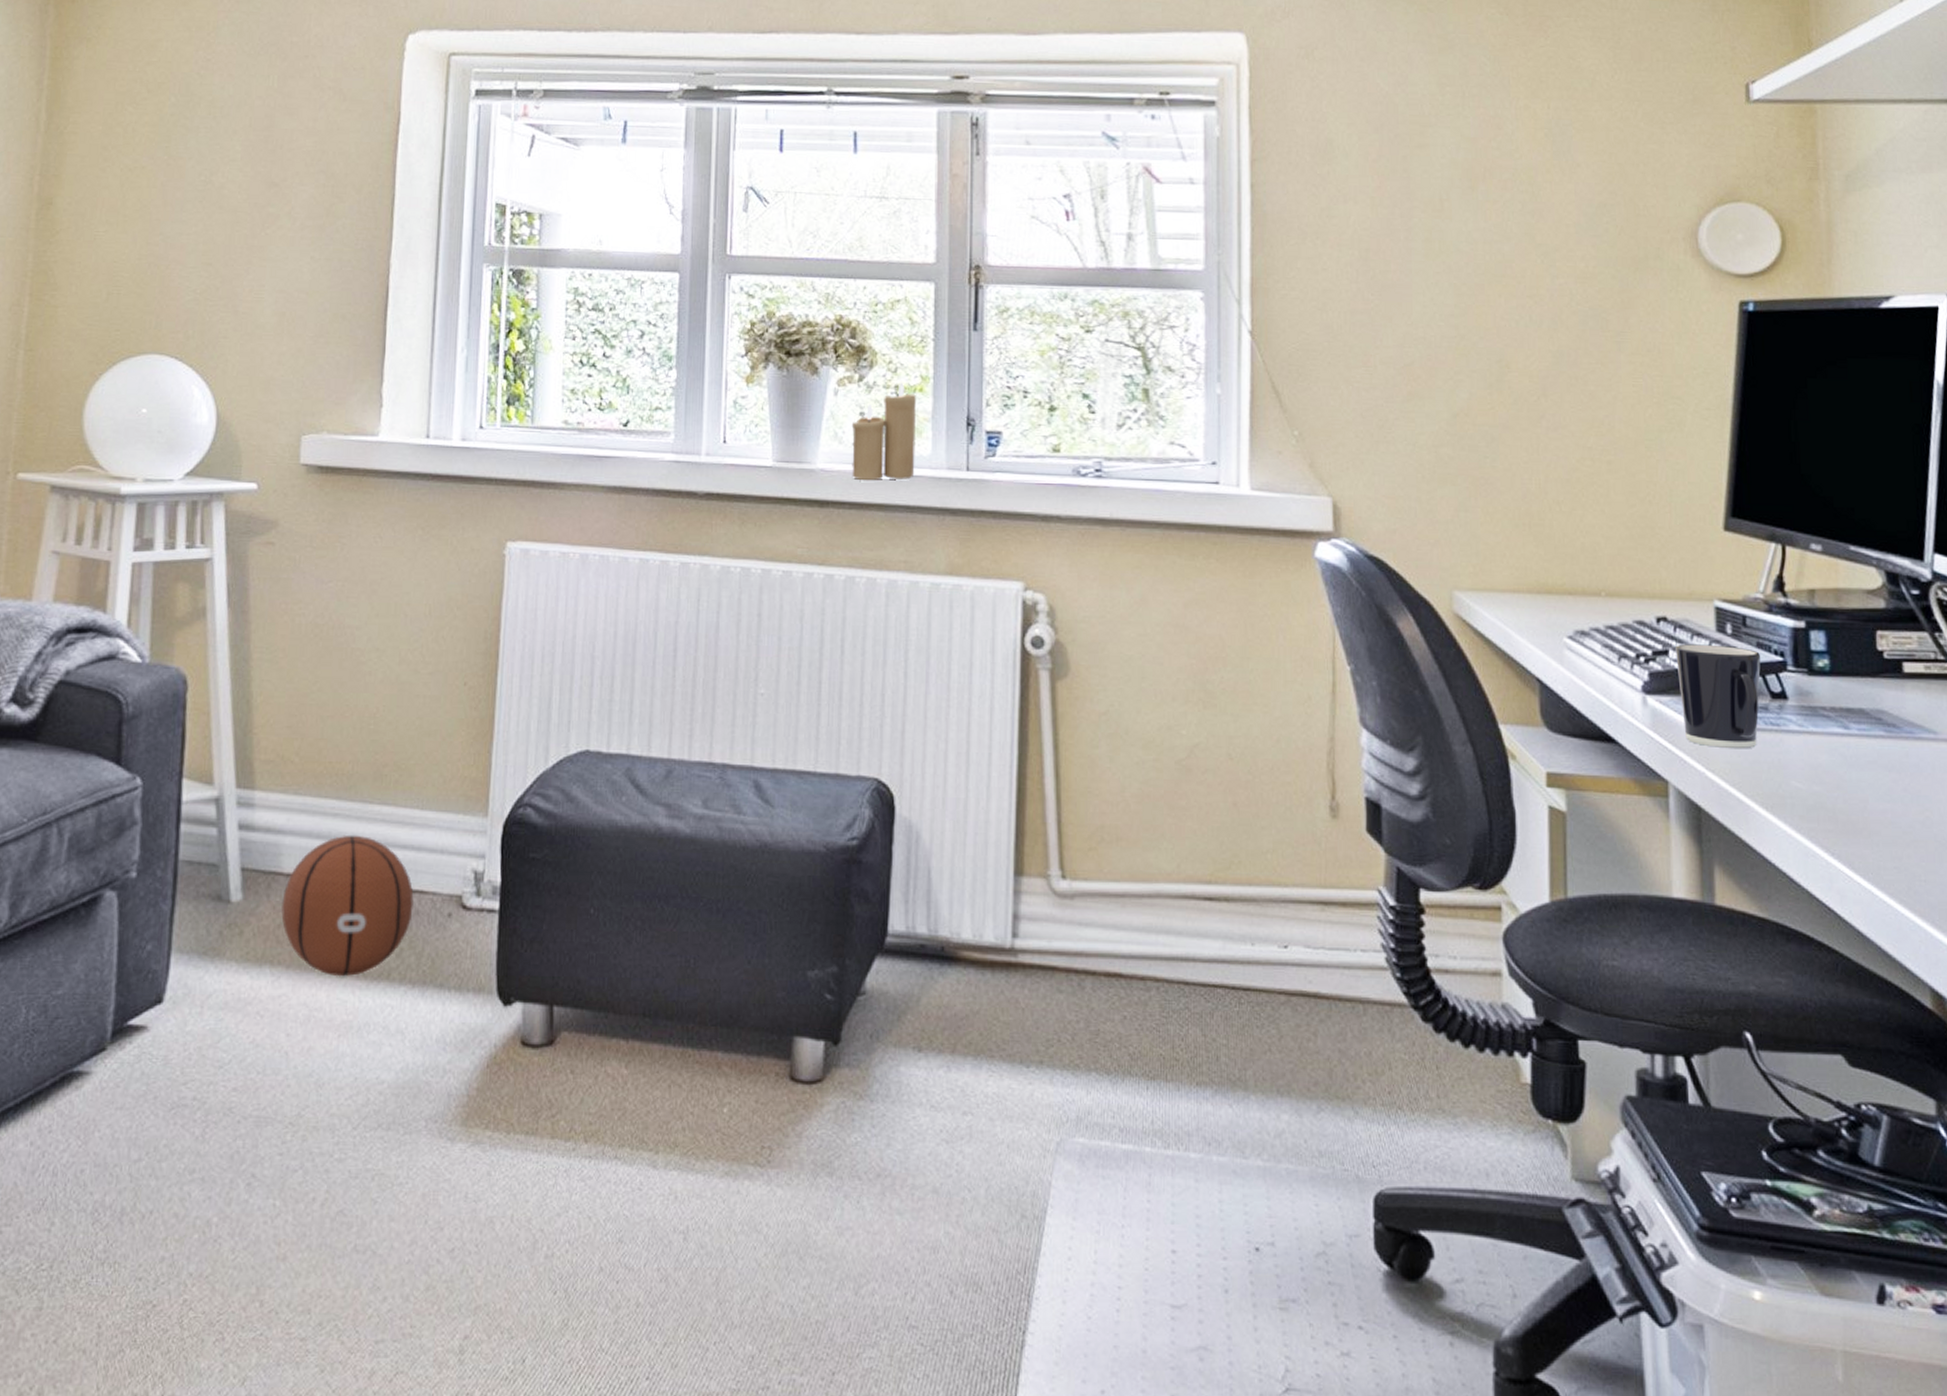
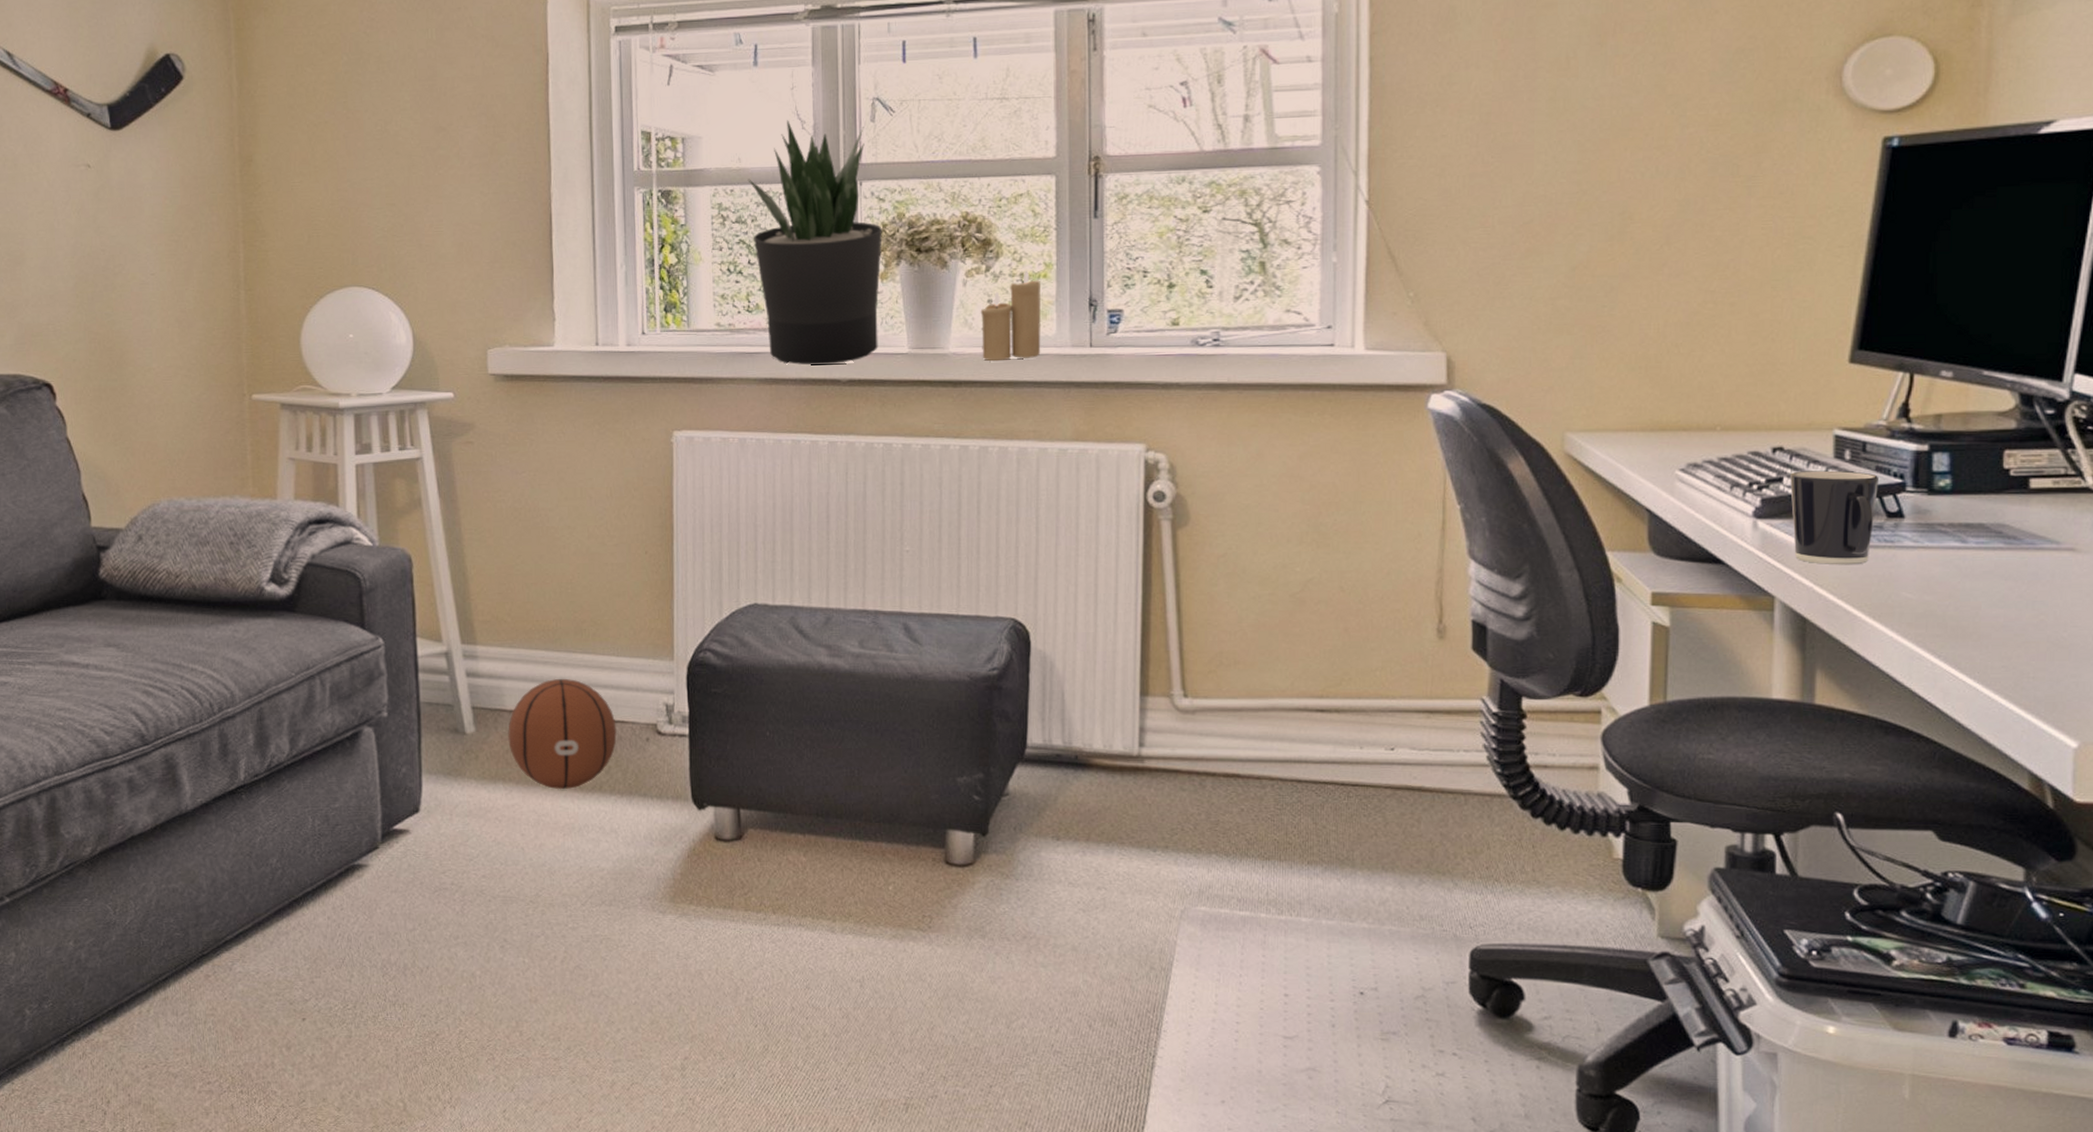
planter: none [608,203,750,475] -> present [747,120,883,366]

